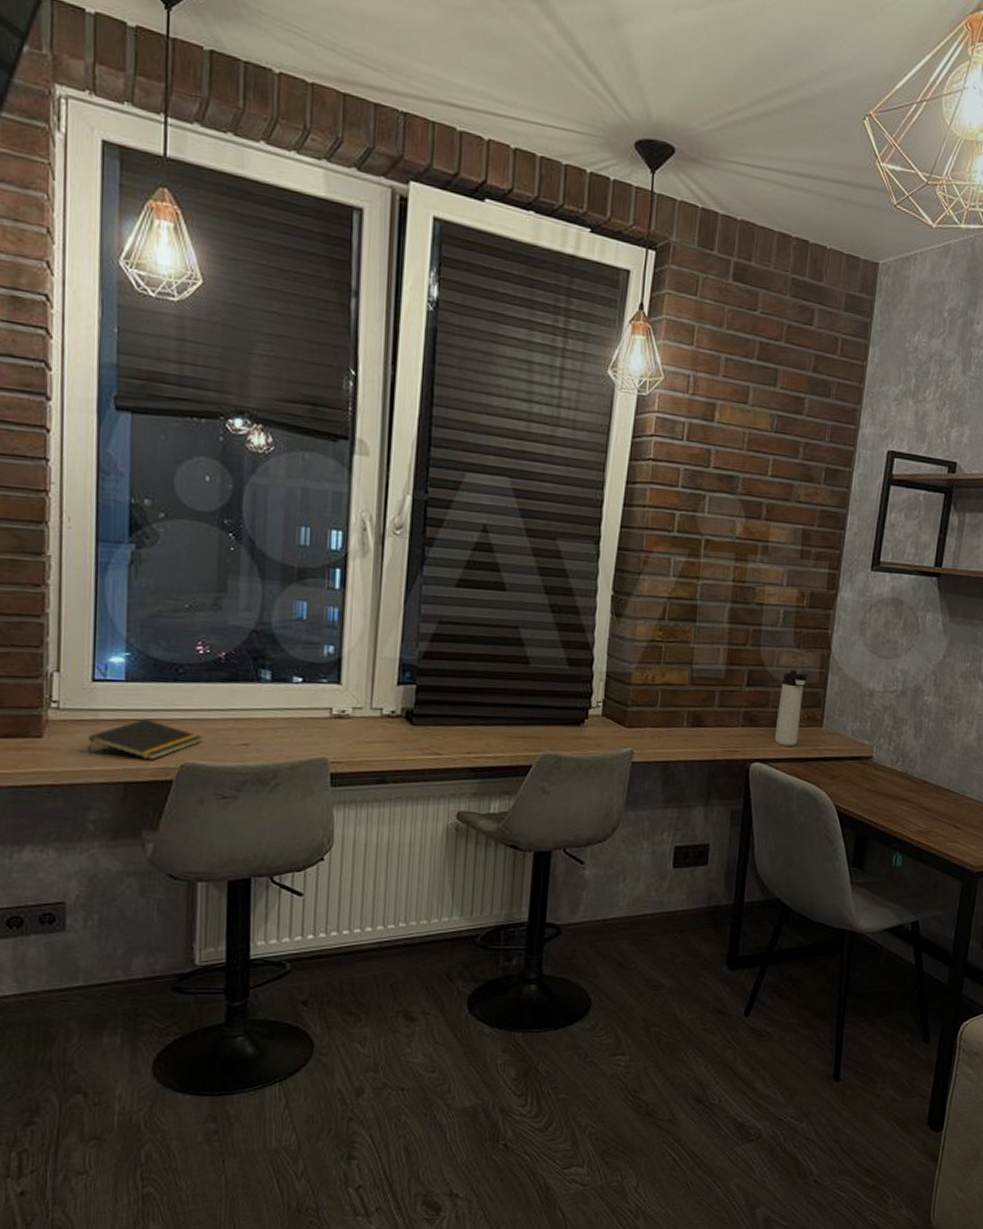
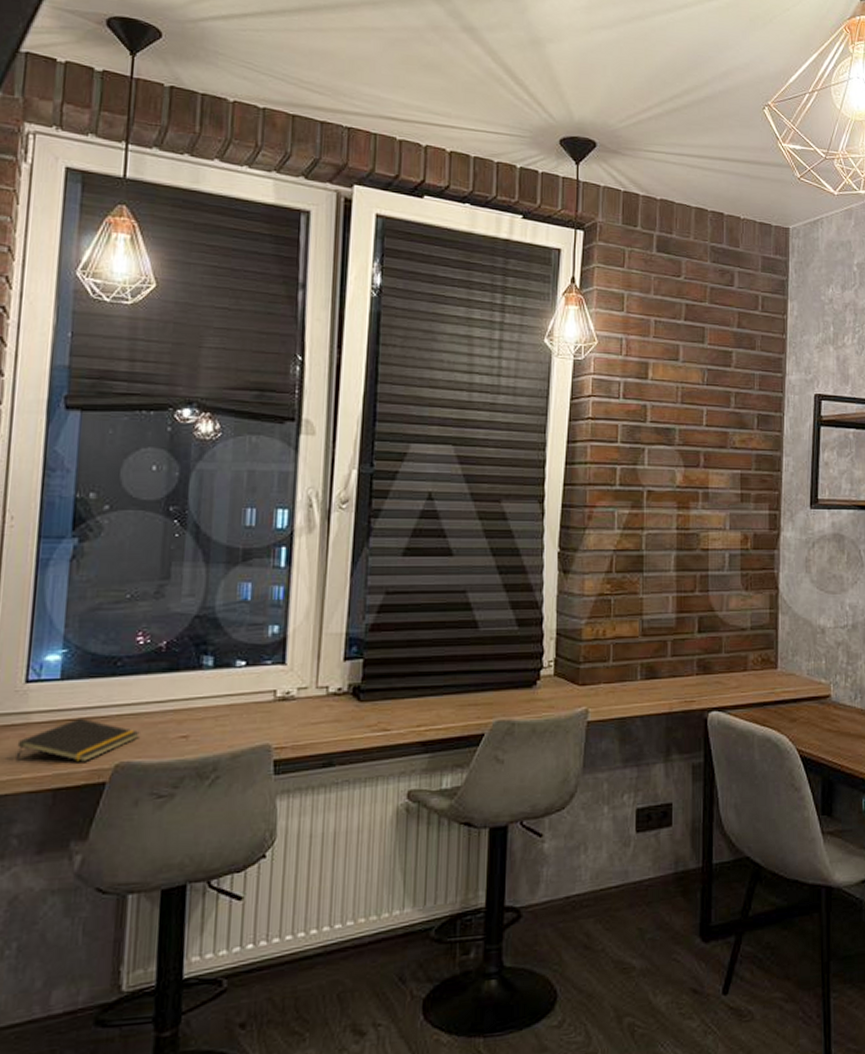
thermos bottle: present [774,670,809,746] -> none [730,613,759,692]

